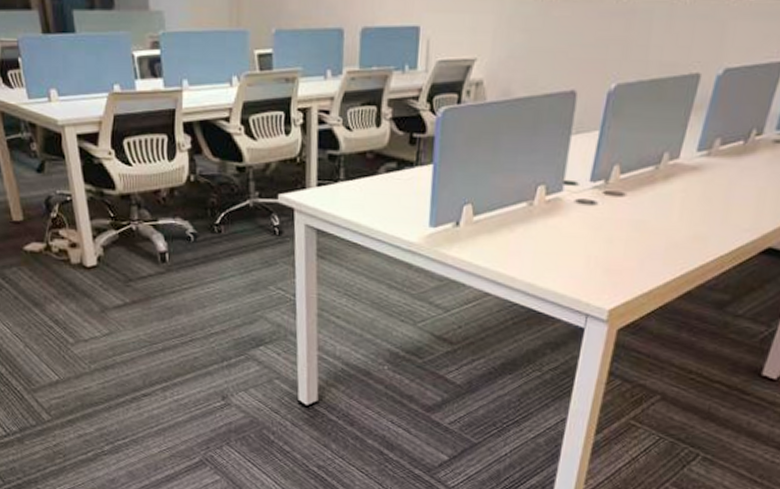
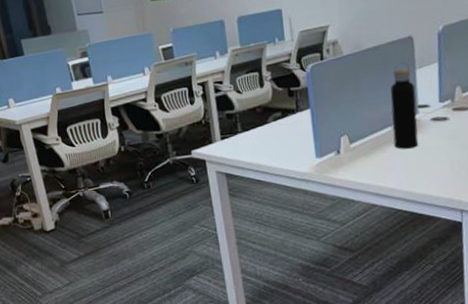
water bottle: none [525,122,566,232] -> present [390,62,419,149]

